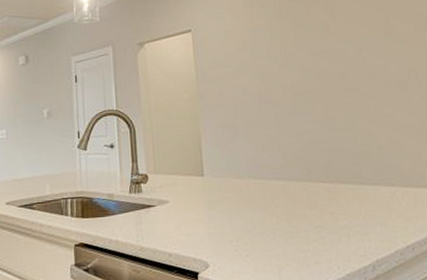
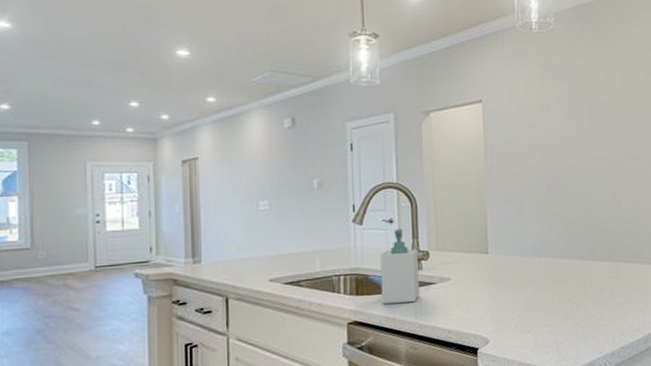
soap bottle: none [103,153,140,226] -> present [380,228,419,304]

